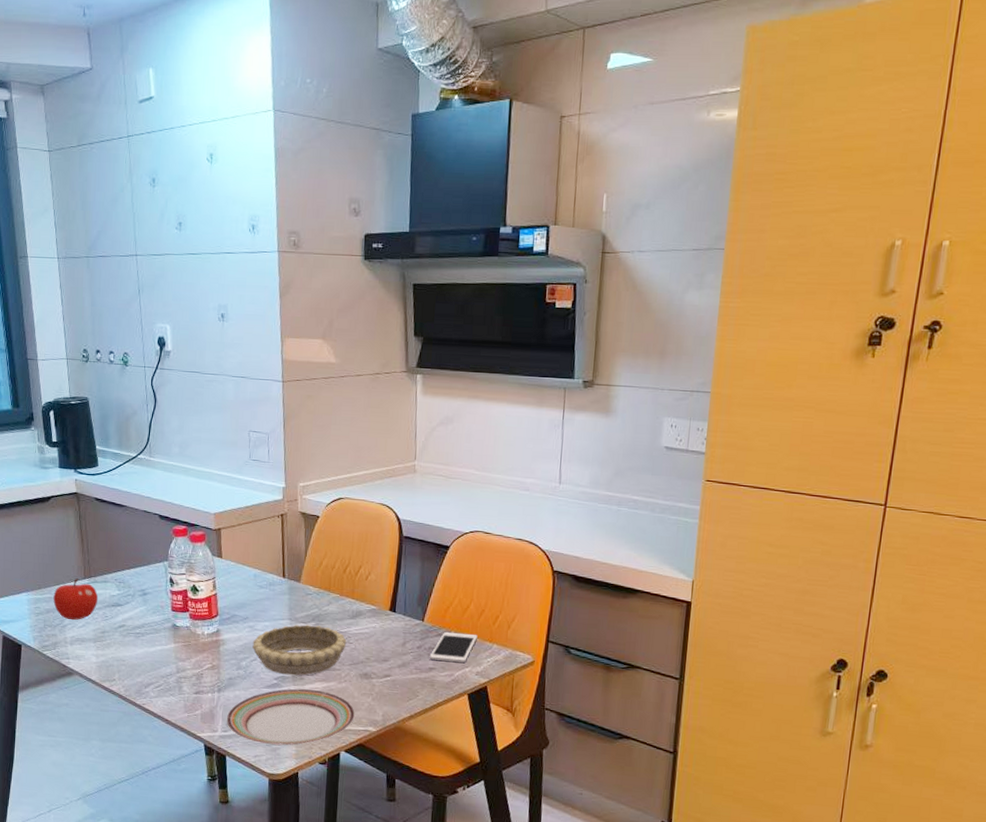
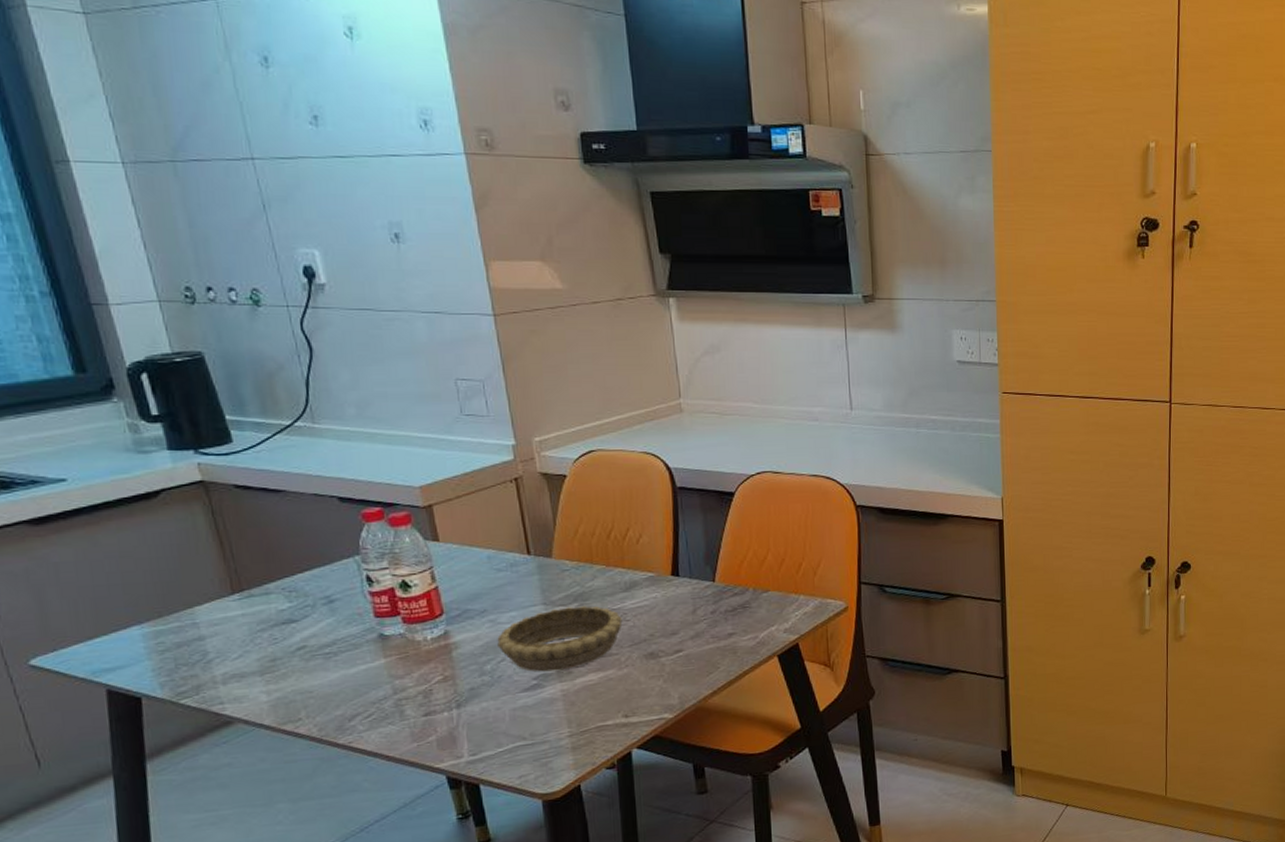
fruit: present [53,578,99,621] -> none [184,595,260,652]
plate: present [226,688,355,746] -> none [473,682,644,760]
cell phone: present [429,632,478,663] -> none [727,588,780,624]

